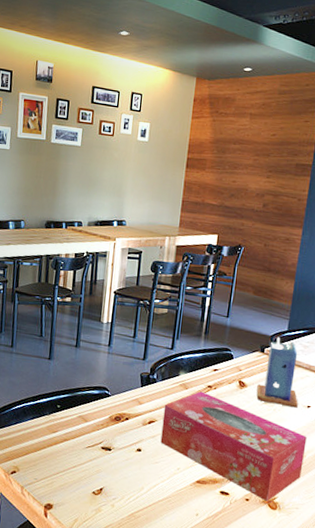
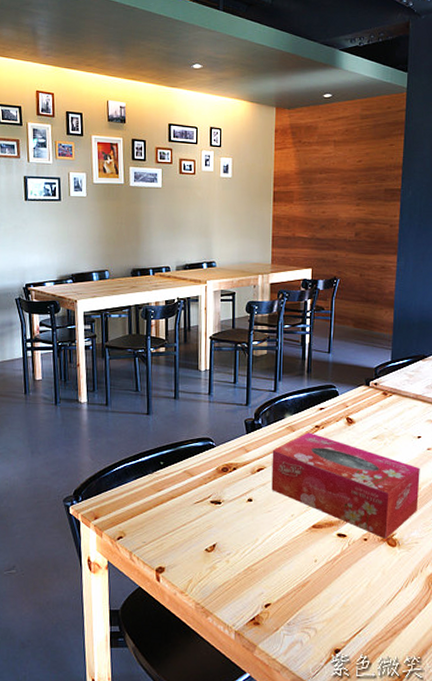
candle: present [256,336,298,408] -> none [365,368,408,440]

